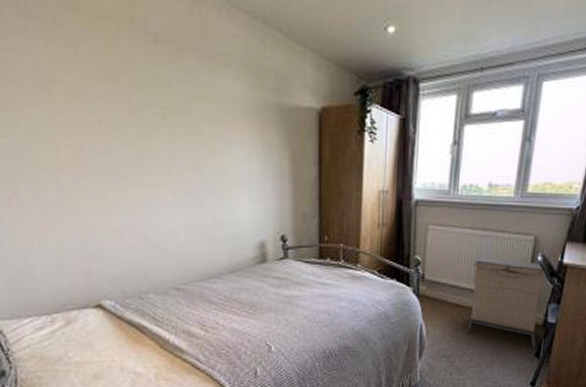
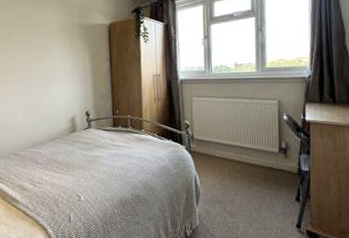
laundry hamper: present [467,256,547,348] -> none [231,118,294,193]

